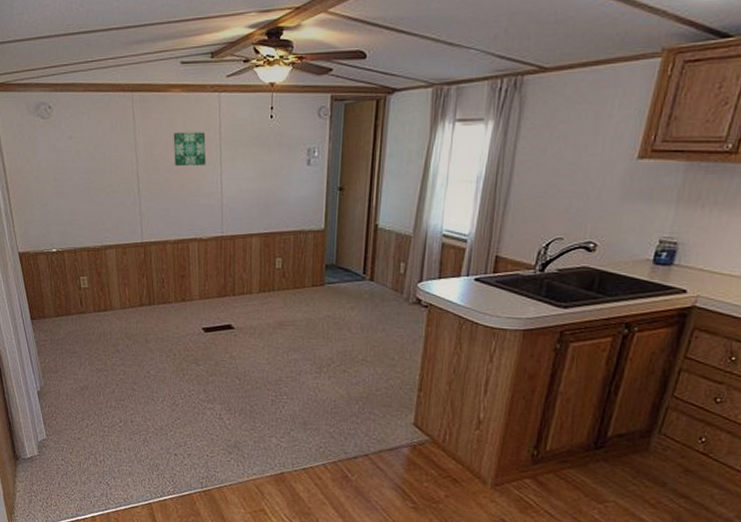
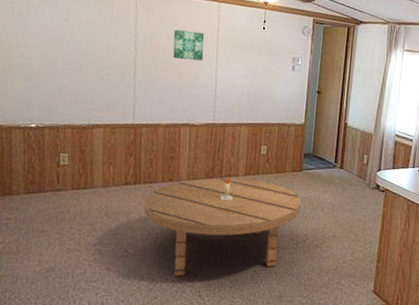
dining table: none [159,296,324,399] -> present [143,178,301,277]

